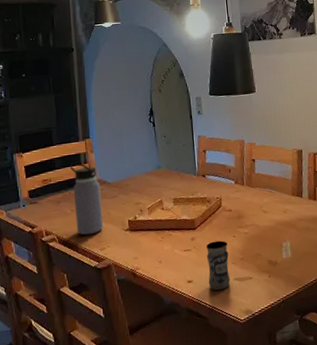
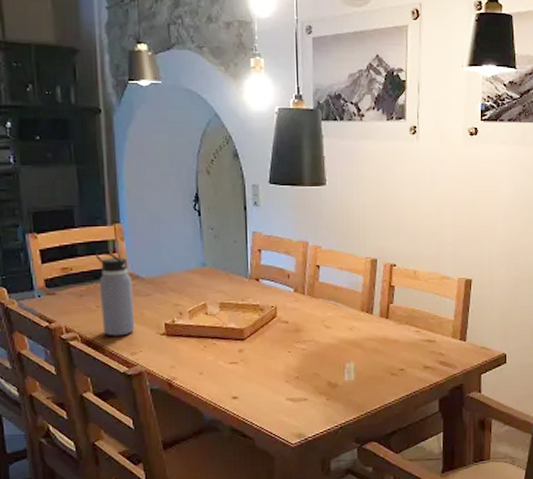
jar: present [206,240,231,291] -> none [256,355,283,410]

